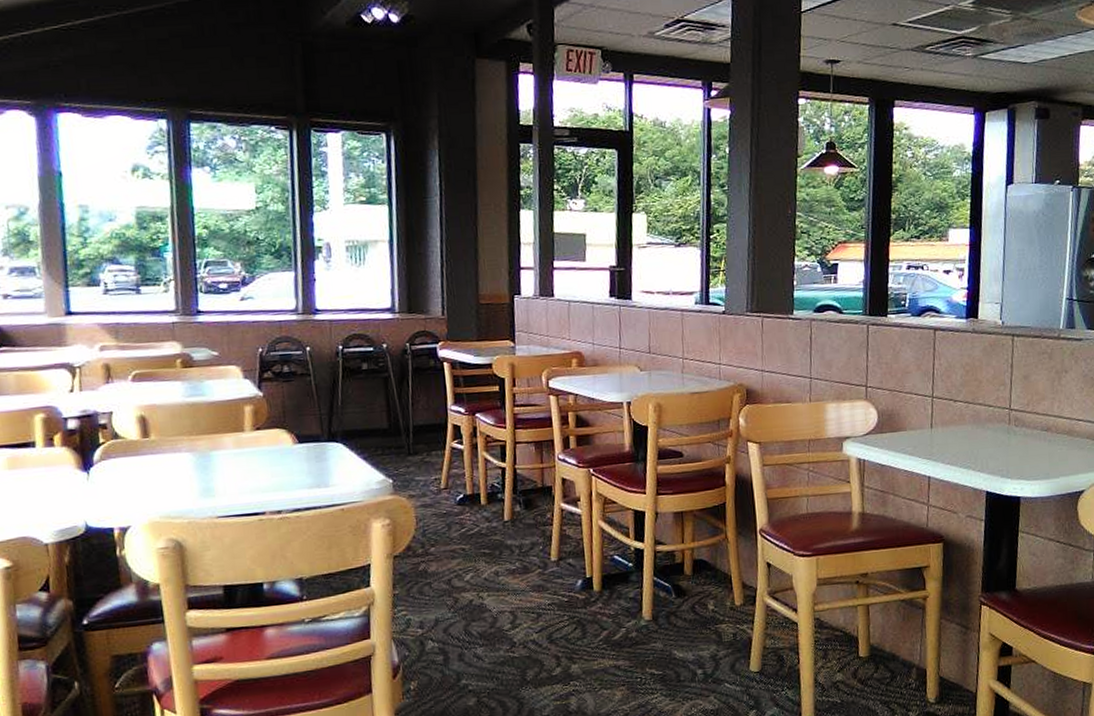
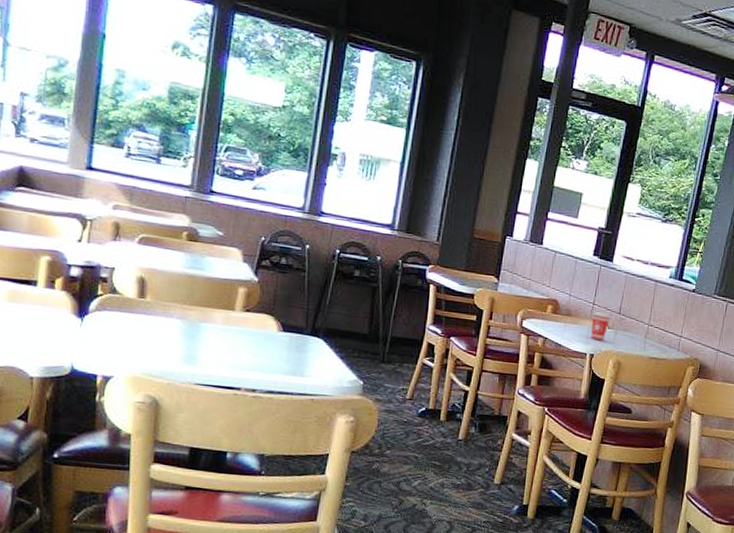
beverage cup: none [617,340,641,386] -> present [590,296,610,341]

